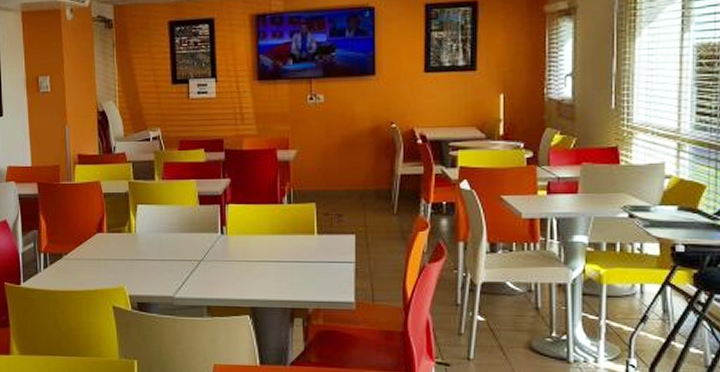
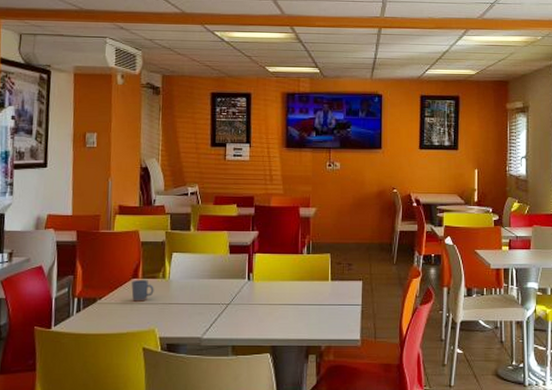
mug: none [97,234,120,257] -> present [131,280,154,302]

